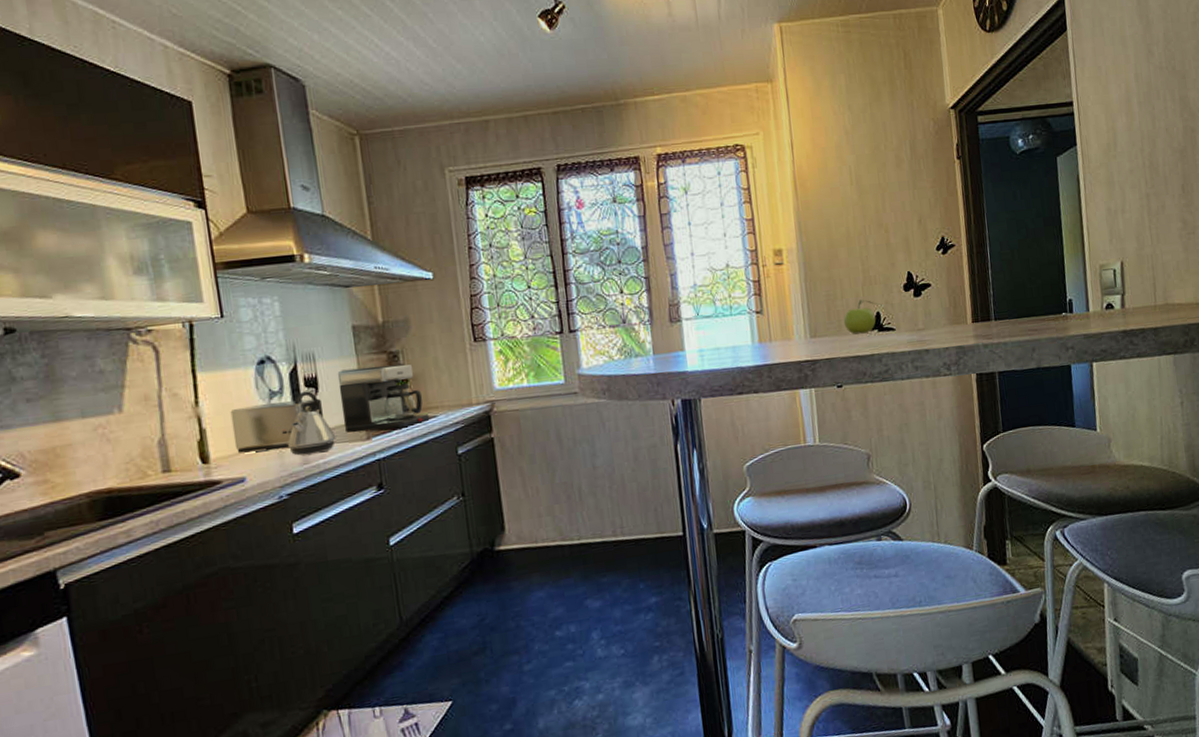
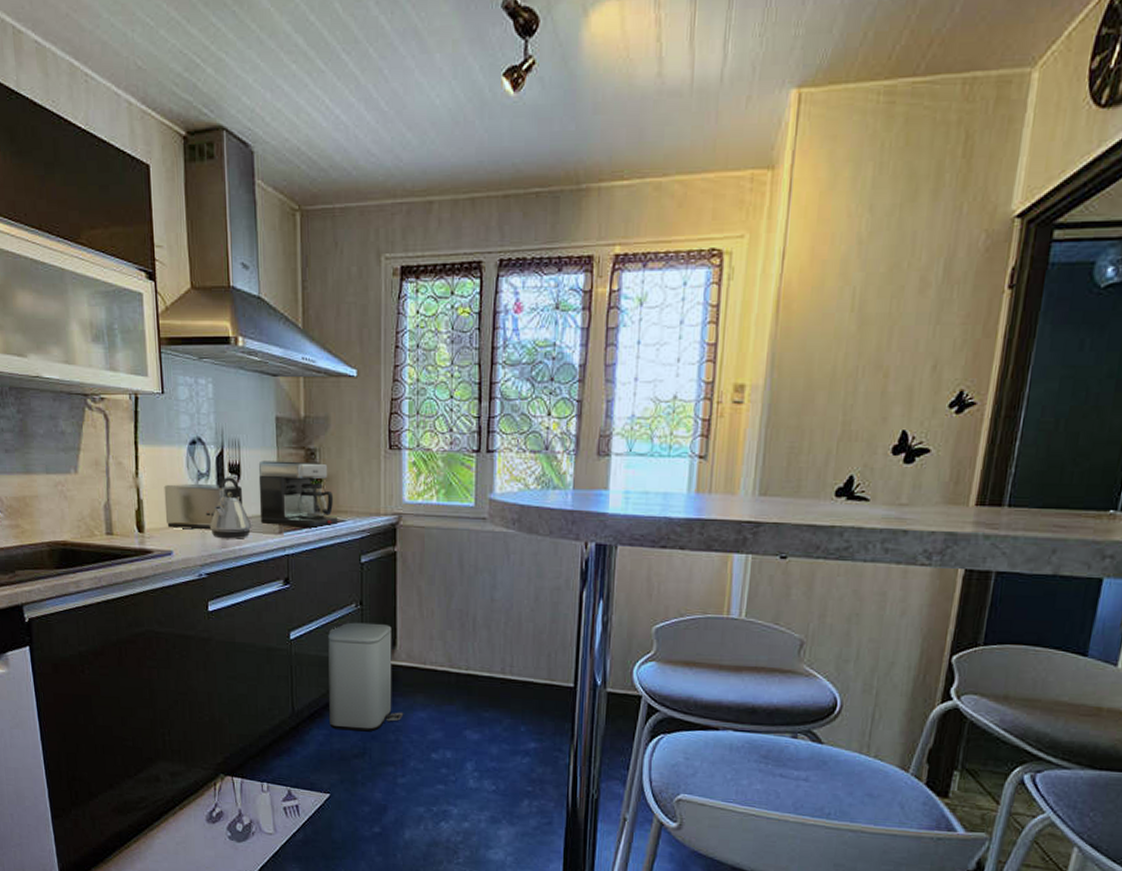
pedal bin: none [430,510,522,630] -> present [327,622,404,732]
fruit: present [843,299,882,335] -> none [804,458,859,499]

